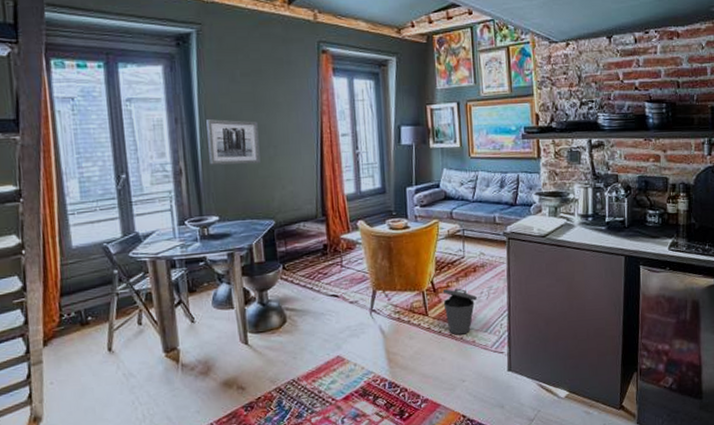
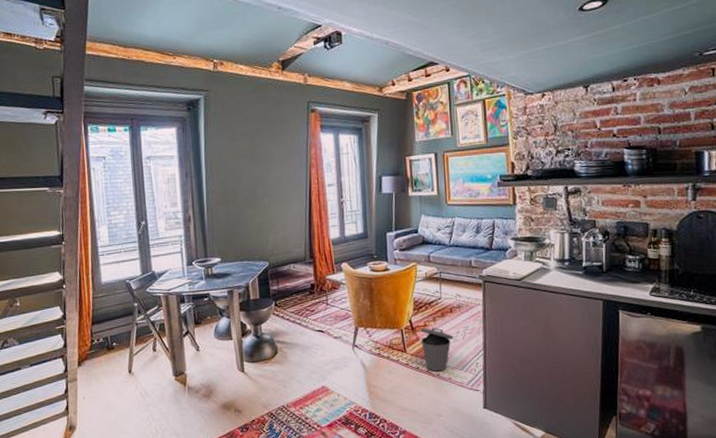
wall art: present [206,119,261,165] -> none [211,173,257,213]

